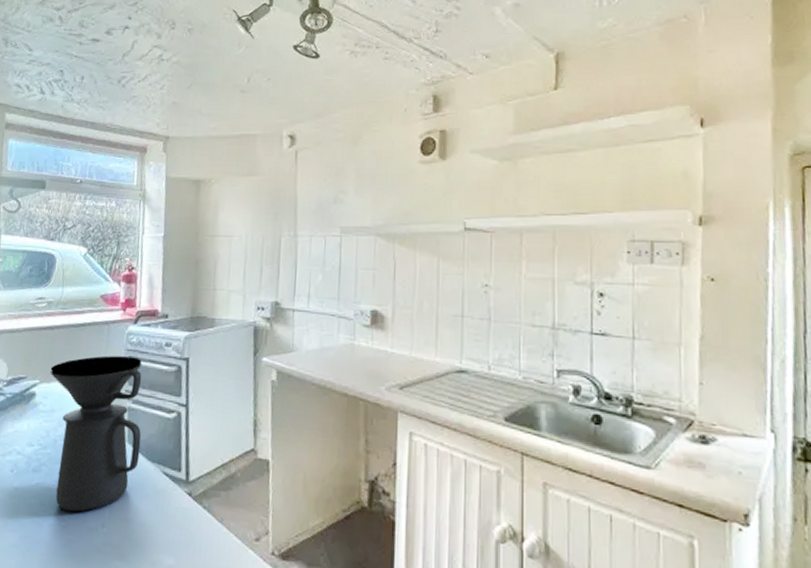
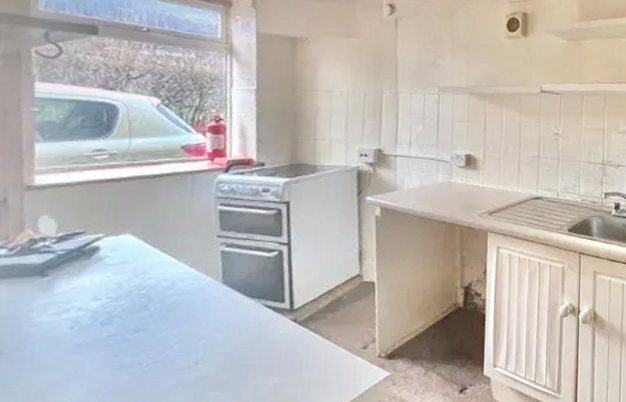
coffee maker: present [50,355,142,512] -> none [118,204,239,357]

